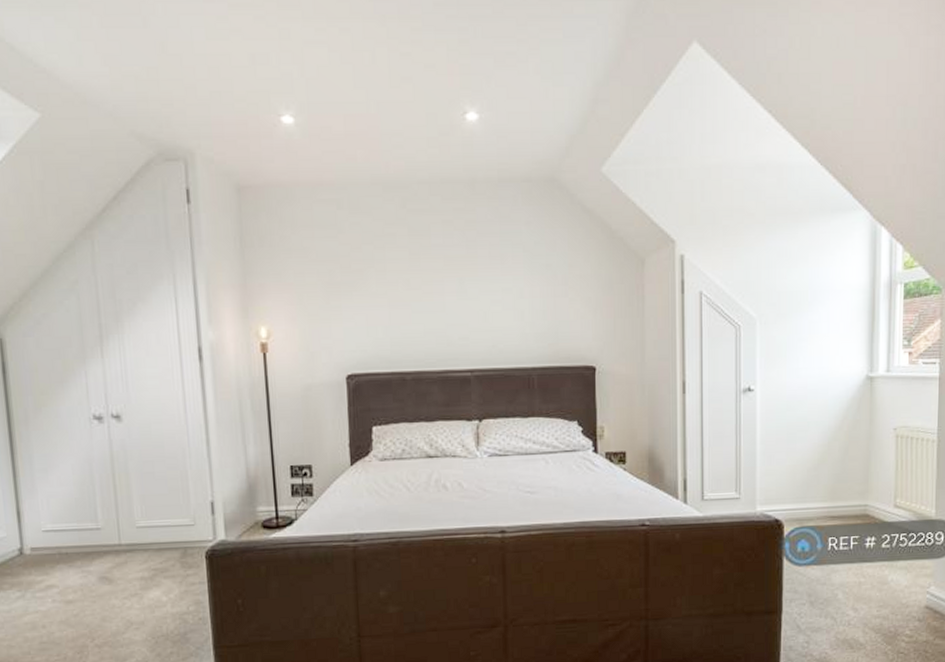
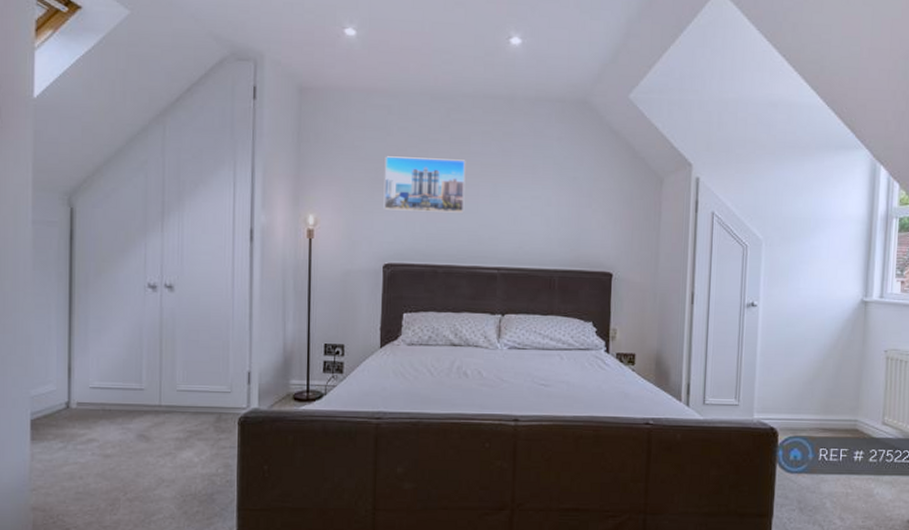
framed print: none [338,254,430,316] -> present [383,156,466,215]

